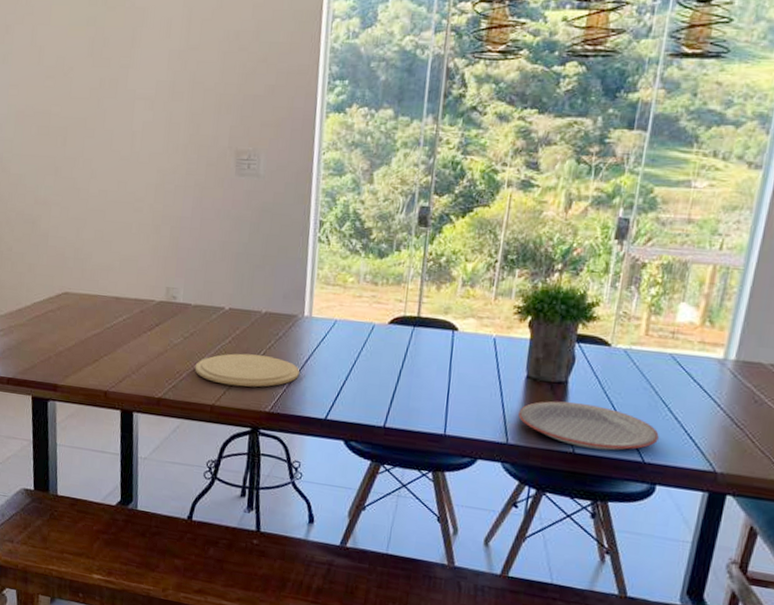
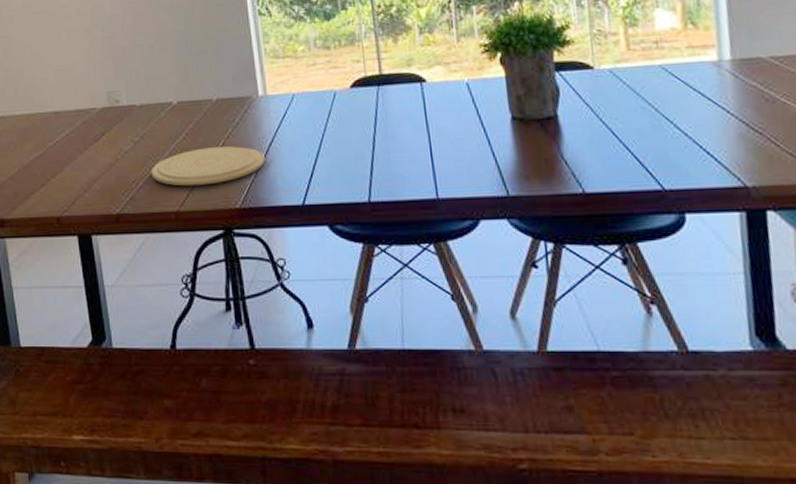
plate: present [518,401,659,451] -> none [513,136,674,185]

